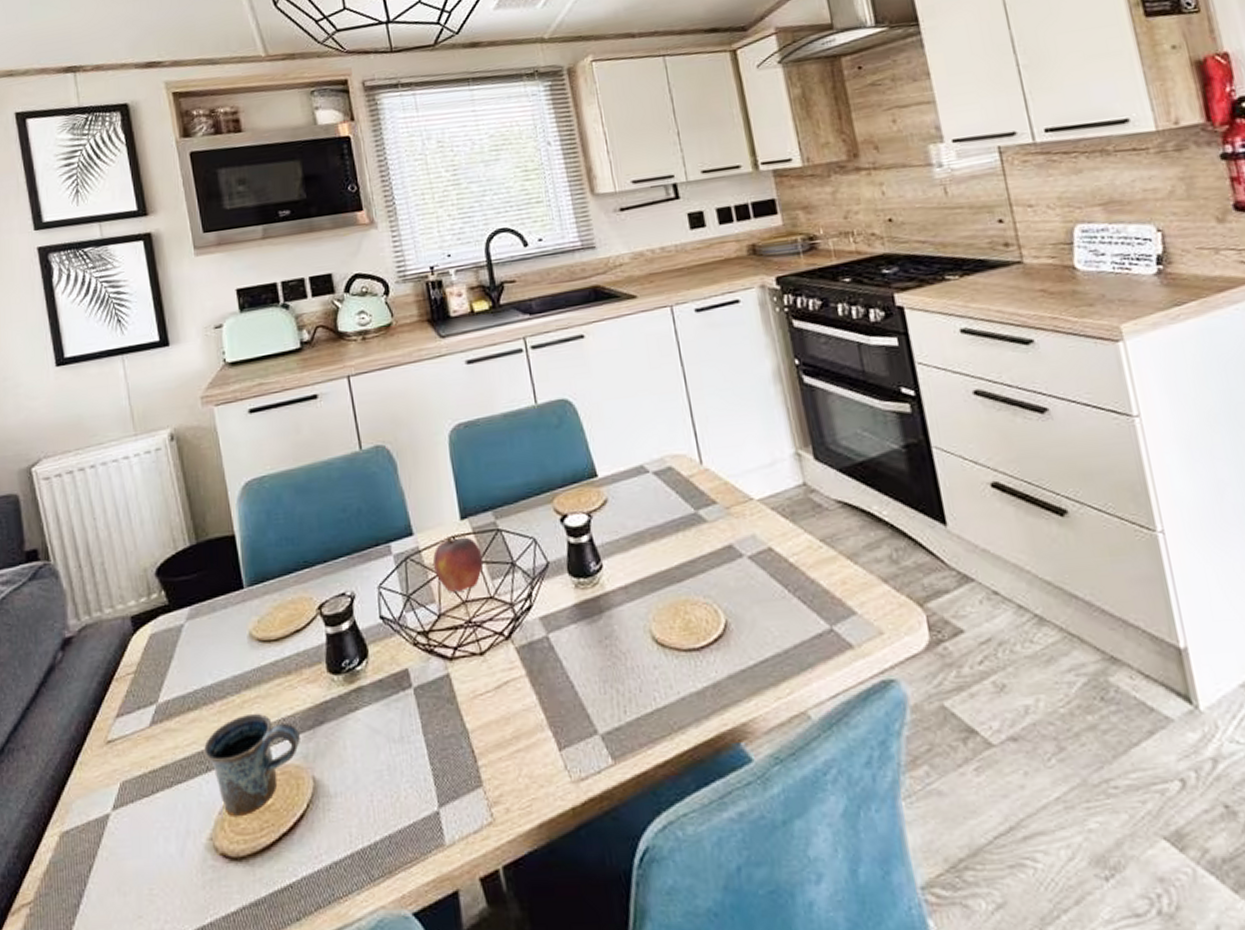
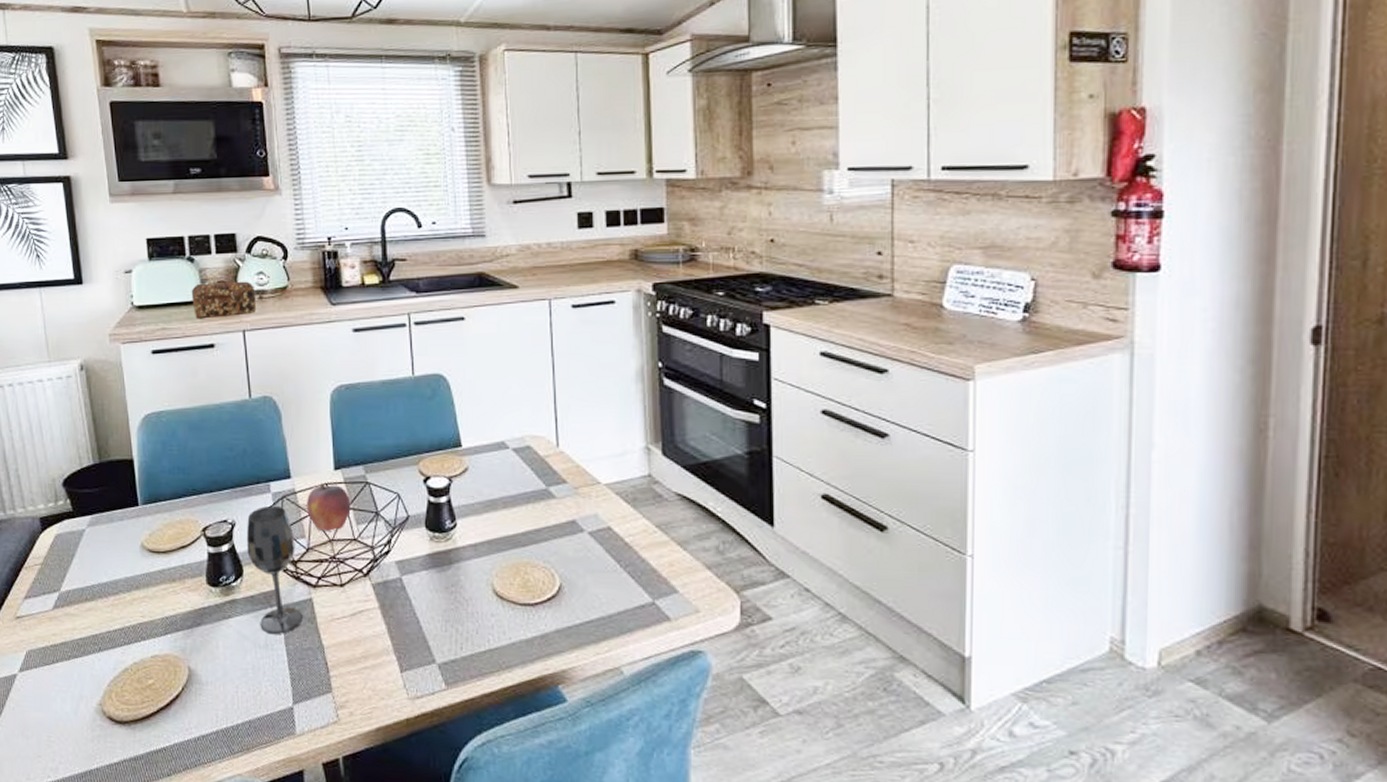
mug: present [204,713,300,816] -> none [98,609,180,690]
bread loaf: none [288,322,360,369] -> present [191,281,256,319]
wine glass: none [368,568,441,723] -> present [247,505,303,634]

